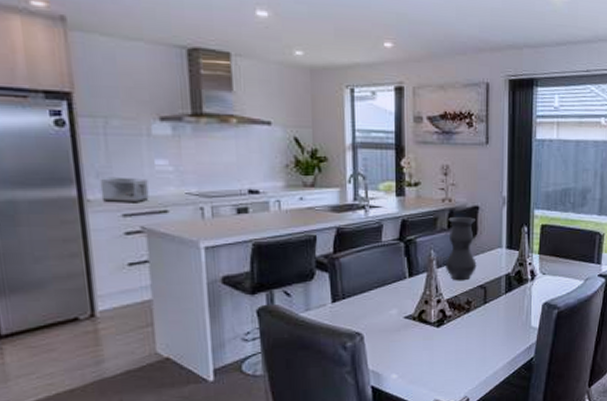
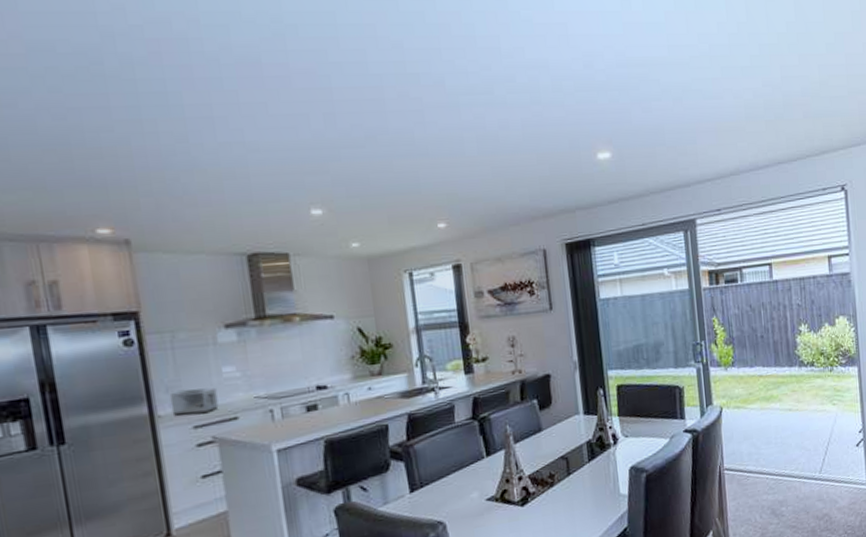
vase: present [446,217,477,281] -> none [520,386,556,455]

